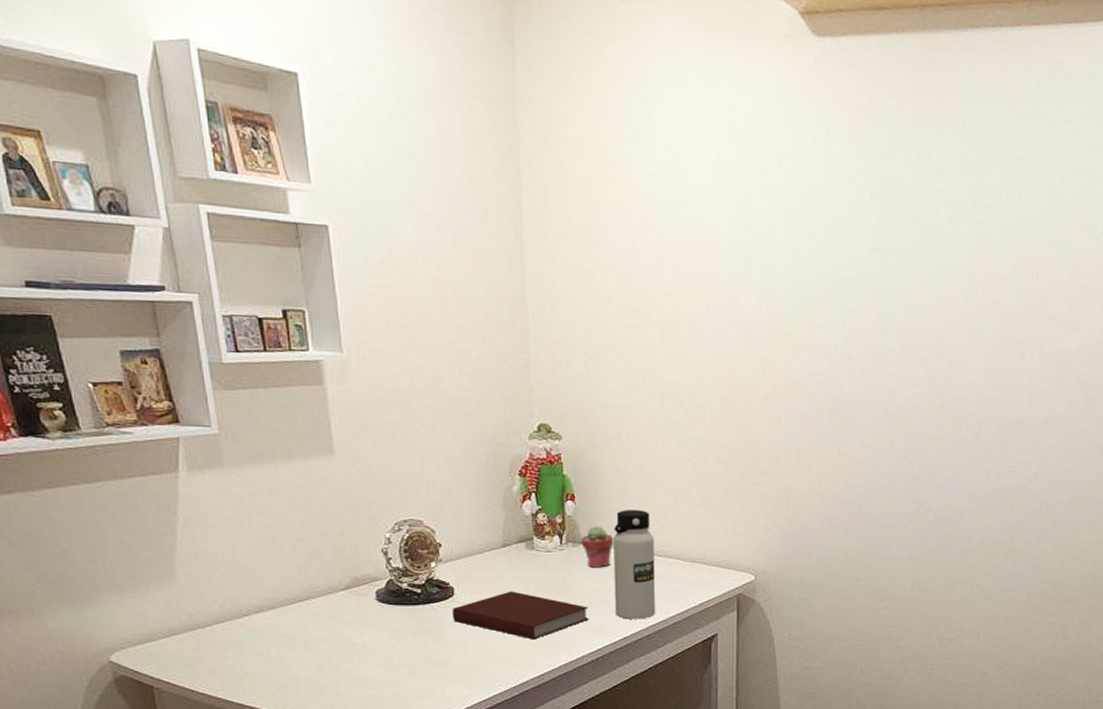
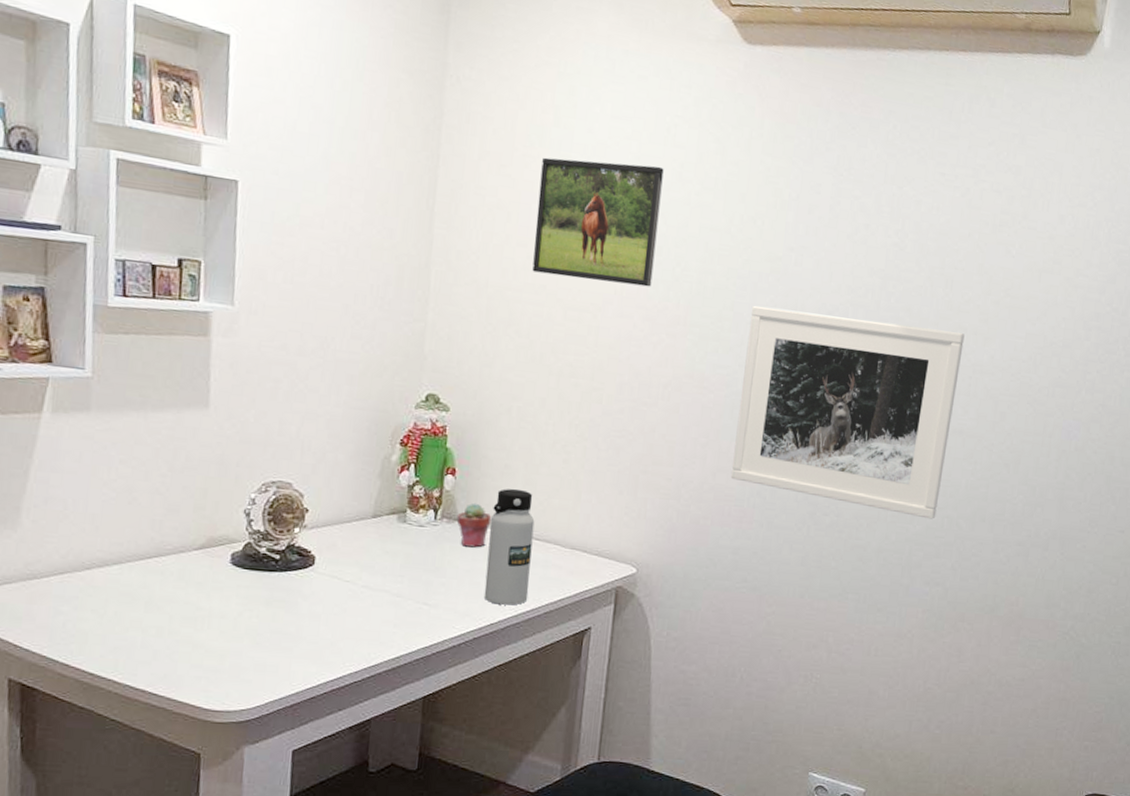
notebook: present [452,591,589,640] -> none [309,564,457,619]
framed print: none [623,175,744,300] -> present [532,157,664,287]
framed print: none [835,310,1053,507] -> present [730,305,965,519]

